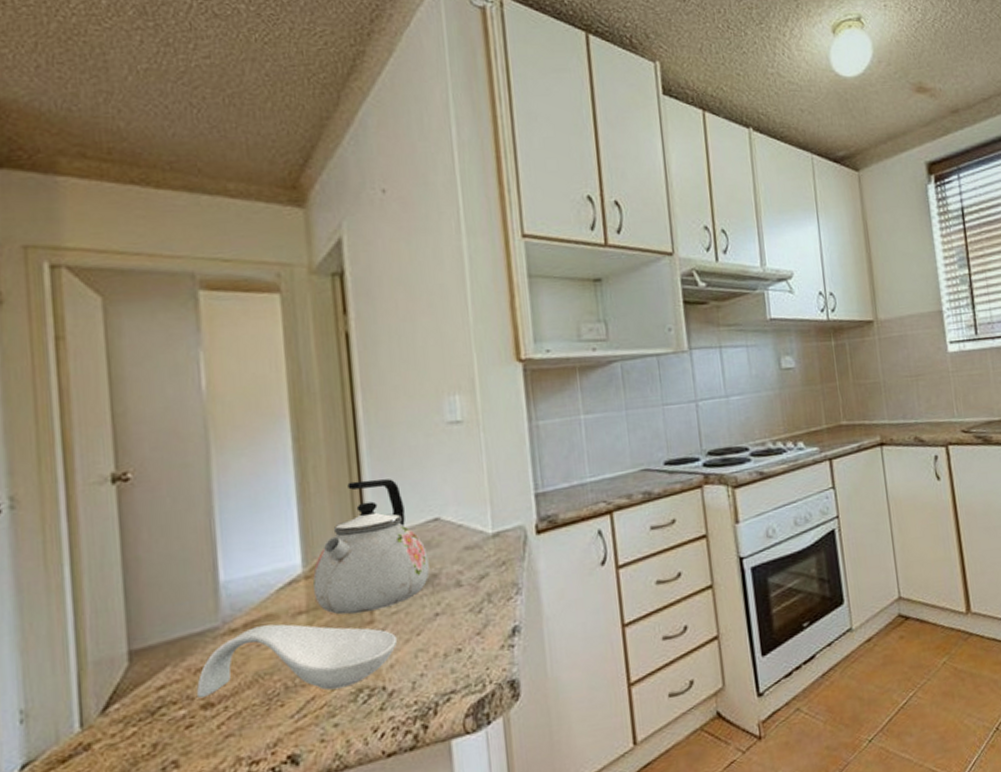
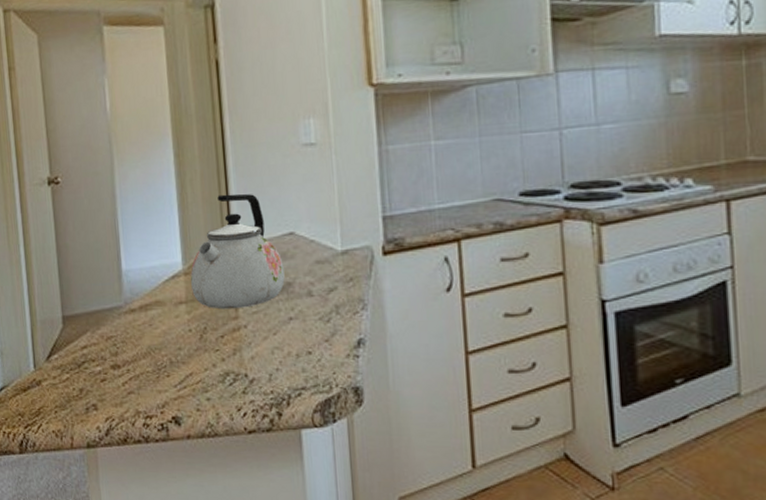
spoon rest: present [197,624,398,699] -> none [108,309,258,370]

